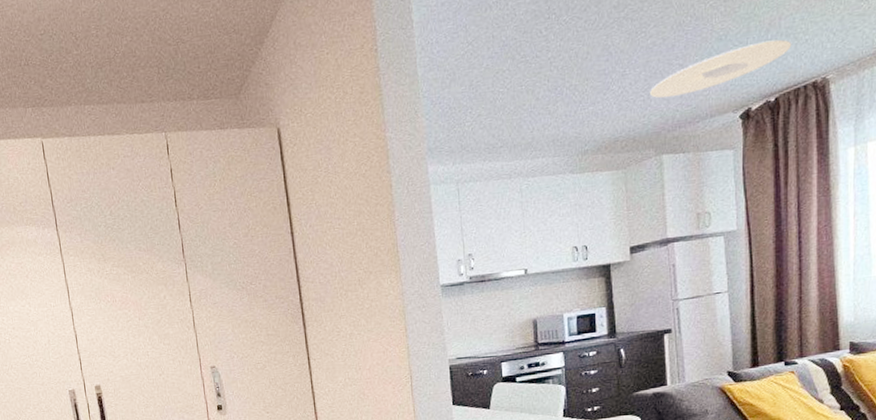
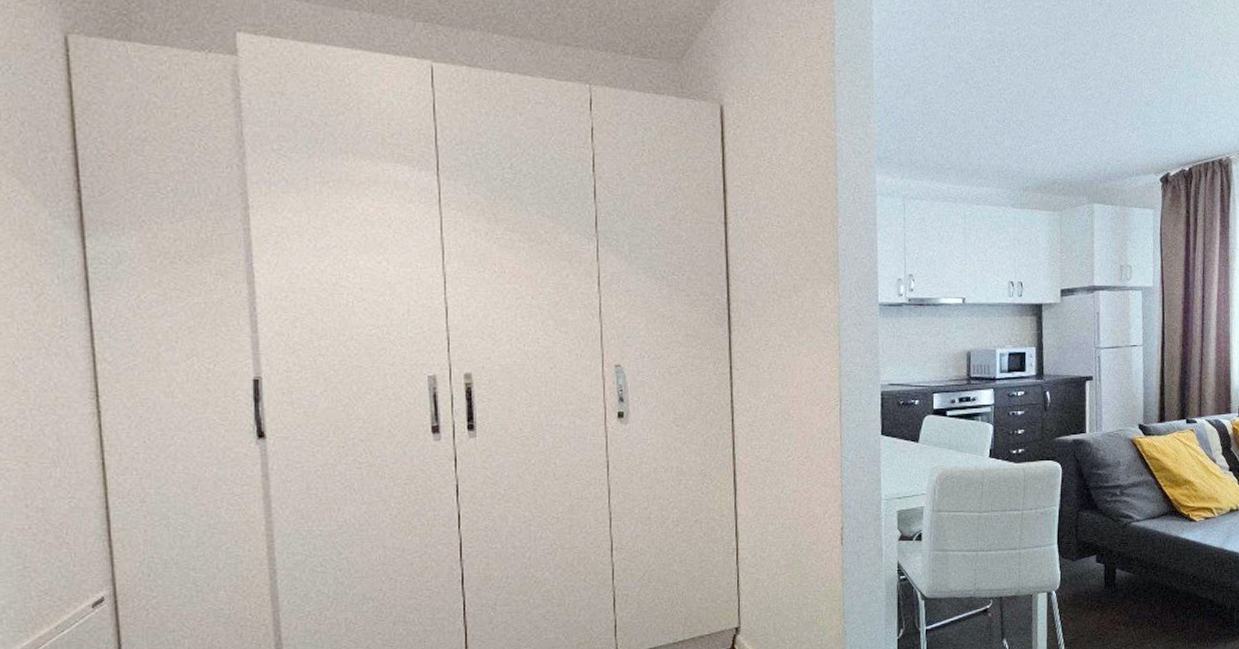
ceiling light: present [650,39,792,98] -> none [1086,113,1204,150]

